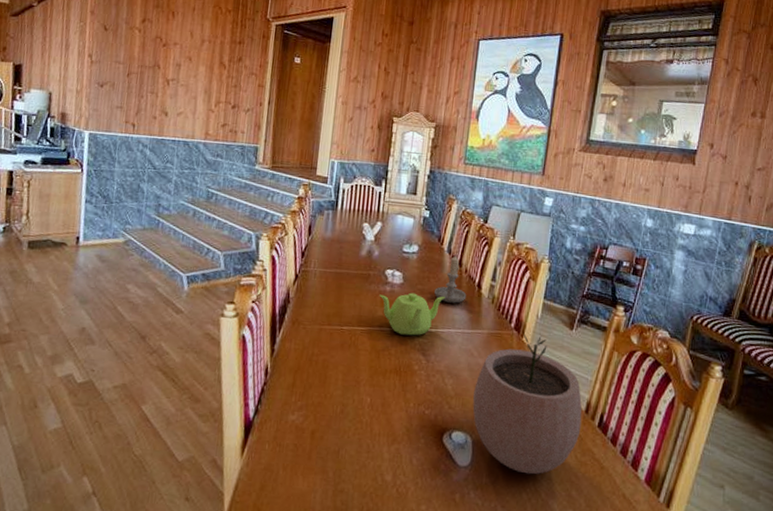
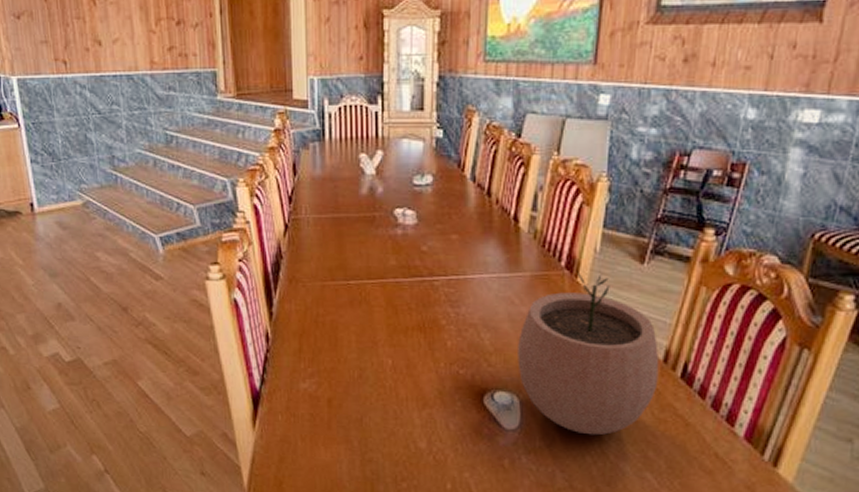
teapot: present [379,292,445,336] -> none [390,234,473,286]
candle: present [434,255,467,304] -> none [459,183,500,243]

